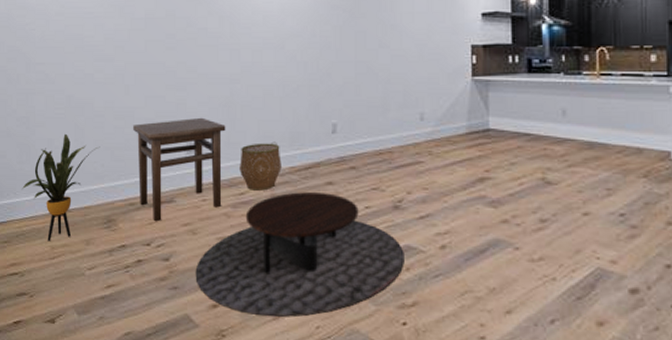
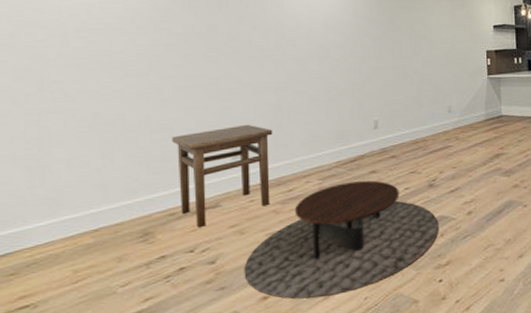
house plant: present [22,133,100,242] -> none [34,151,134,266]
basket: present [240,141,282,191] -> none [287,140,329,186]

